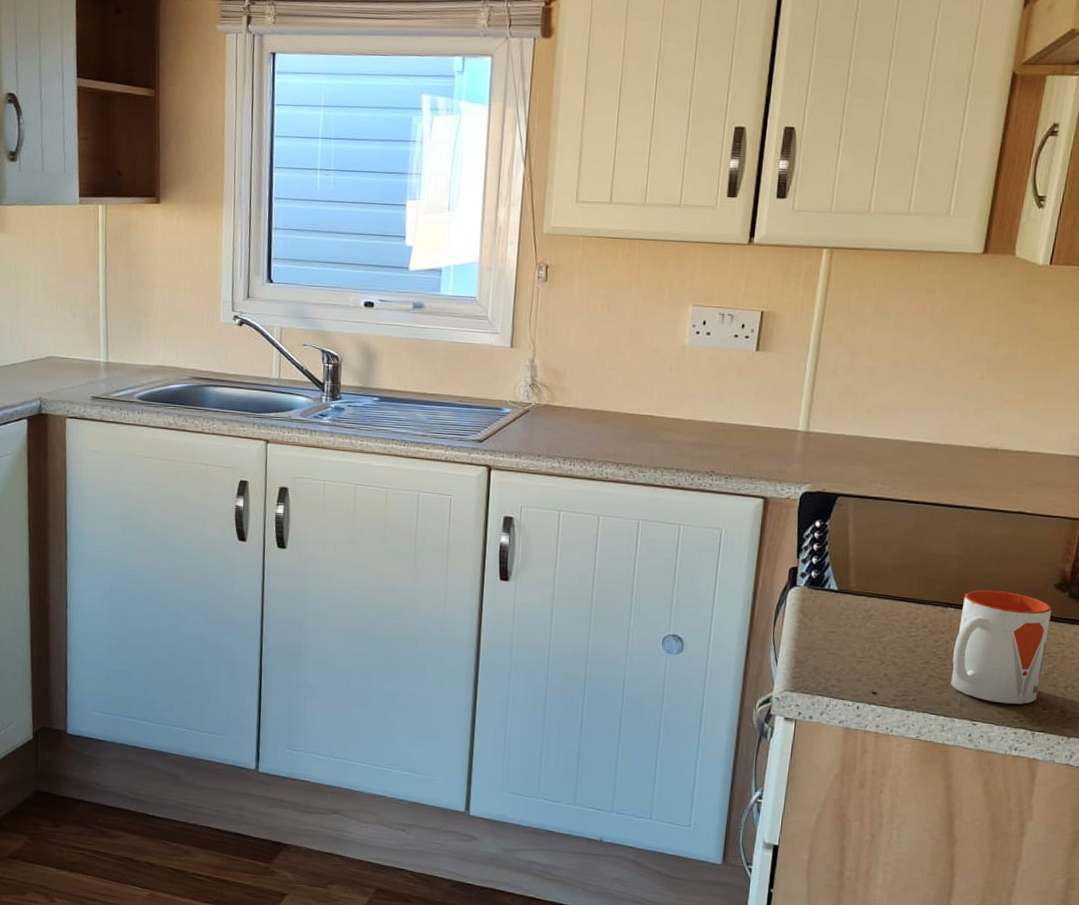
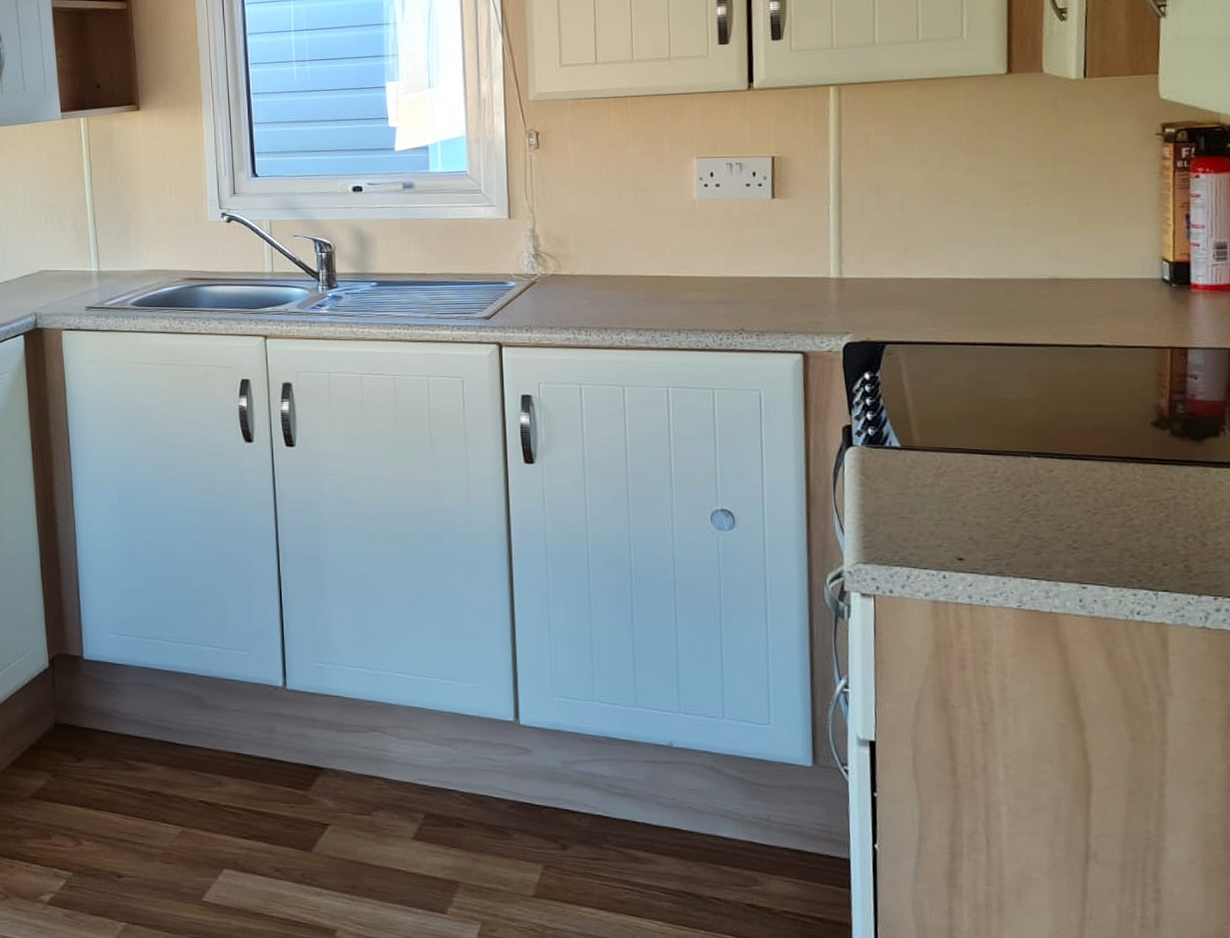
mug: present [951,590,1051,704] -> none [1045,434,1154,562]

